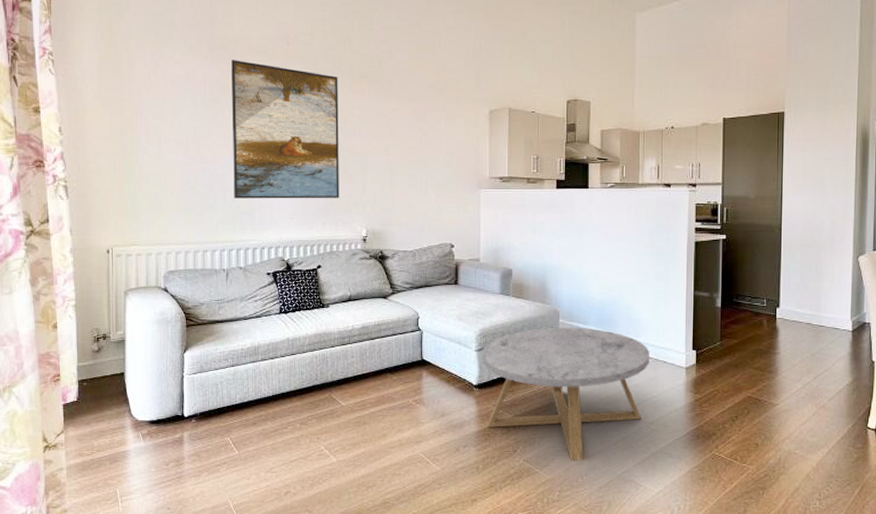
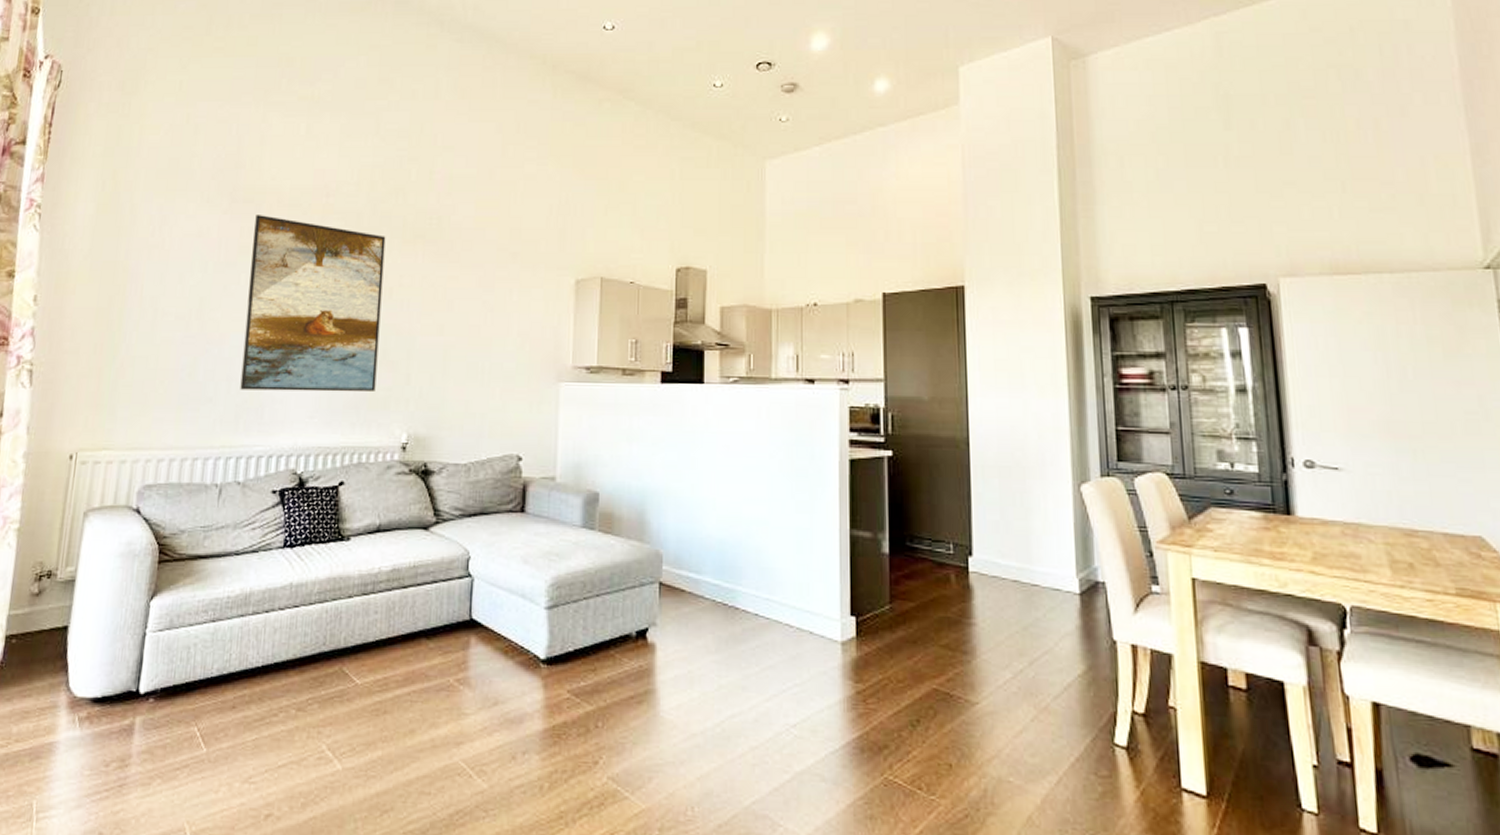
coffee table: present [482,327,650,461] -> none [553,577,789,782]

